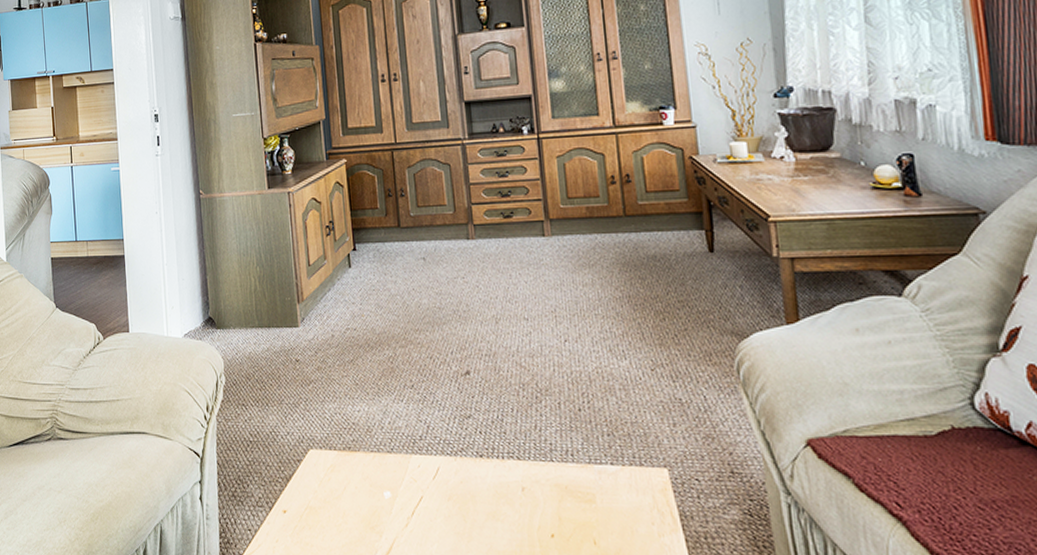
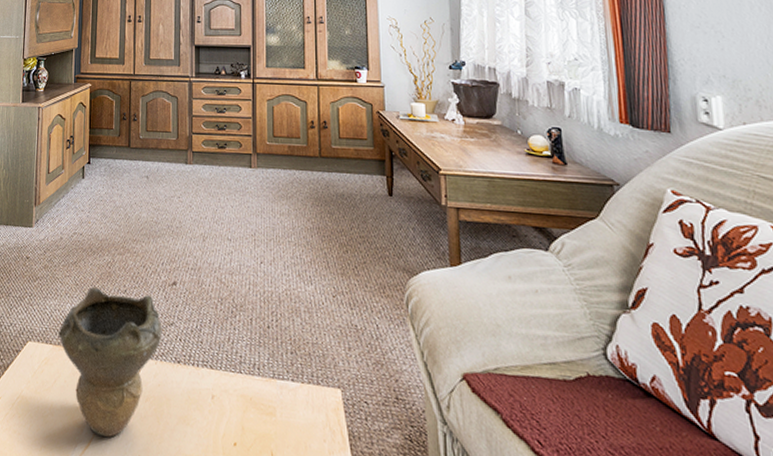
decorative bowl: none [342,384,460,541] -> present [58,286,162,438]

